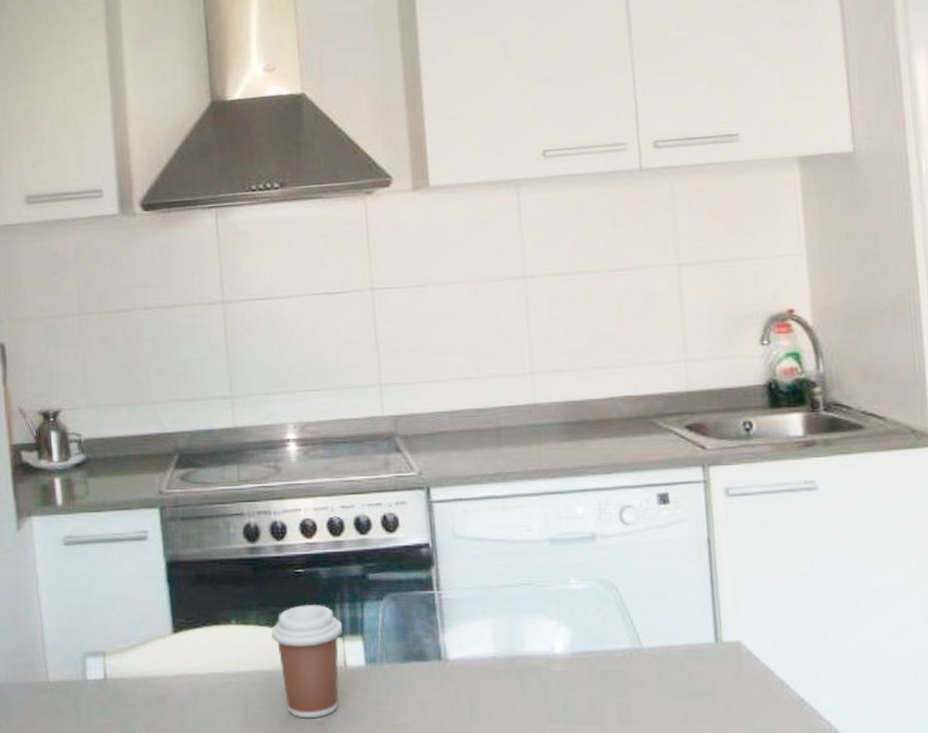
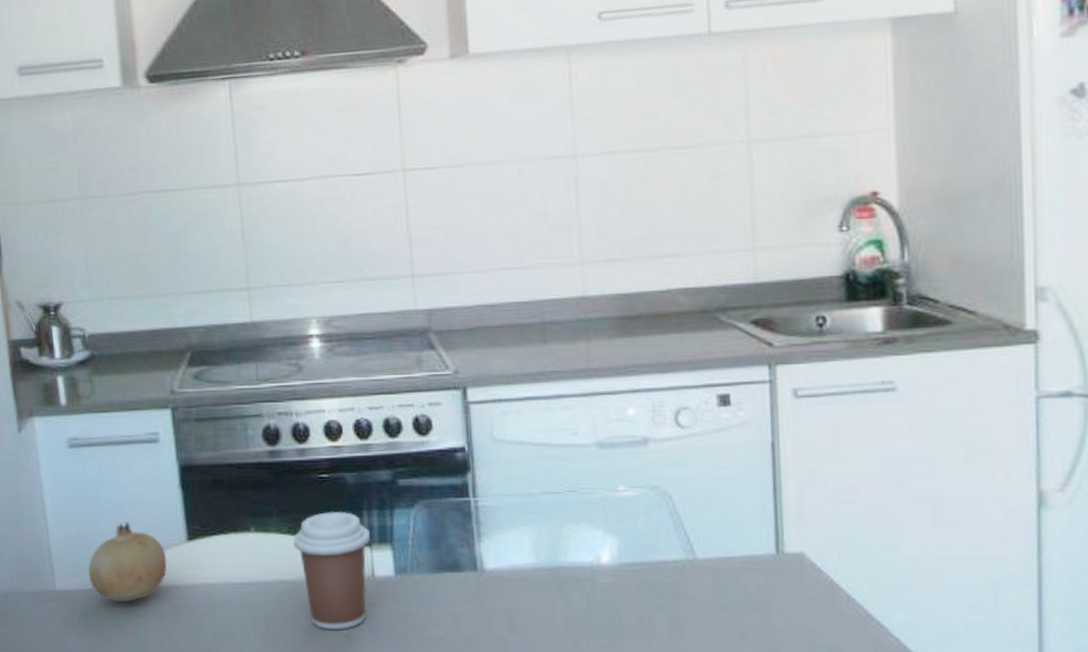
fruit: none [80,615,154,693] -> present [88,522,167,603]

